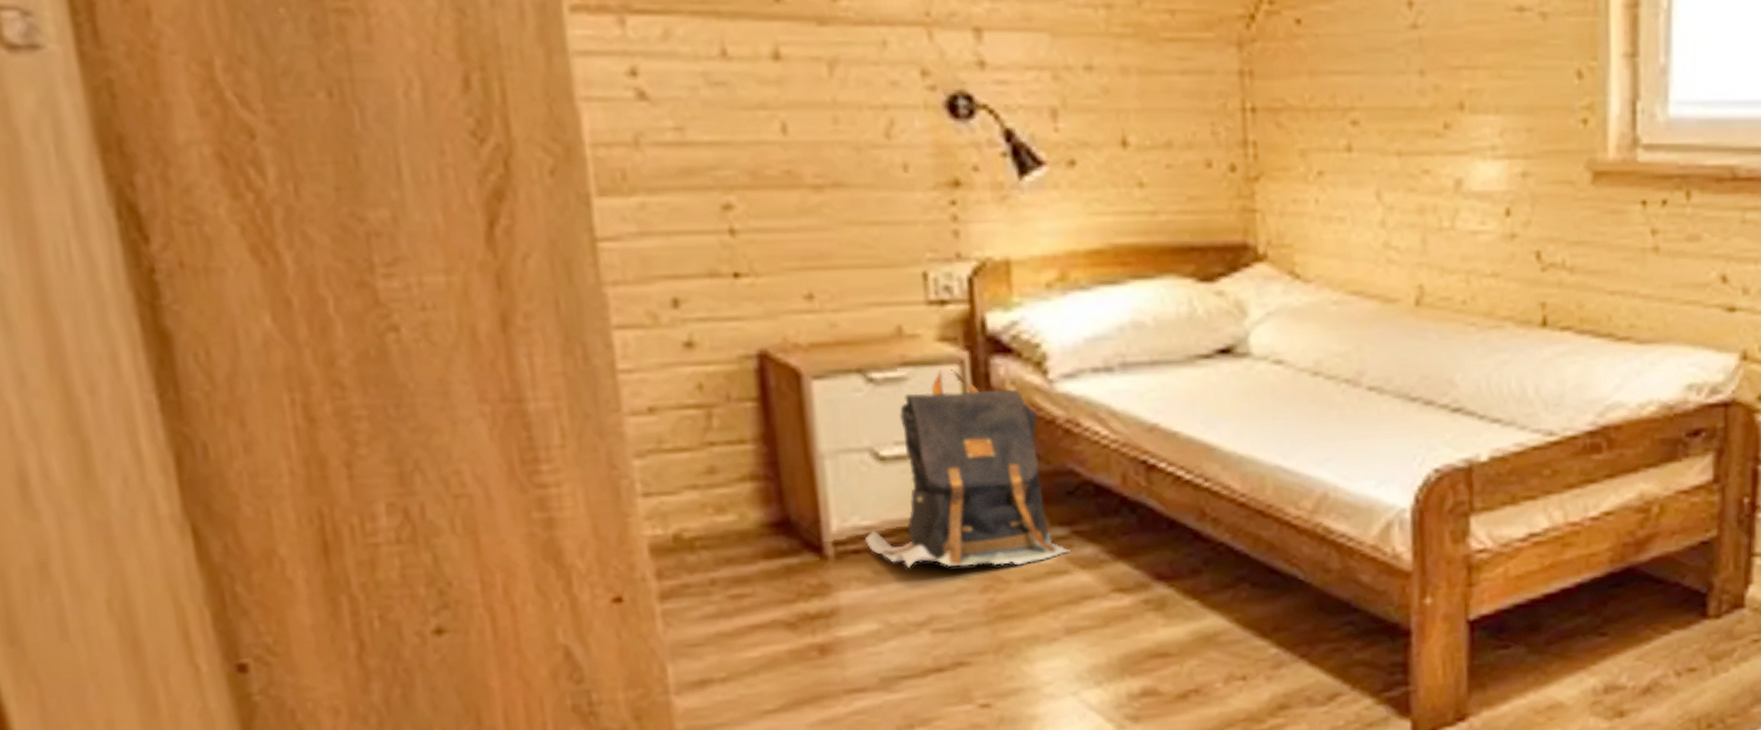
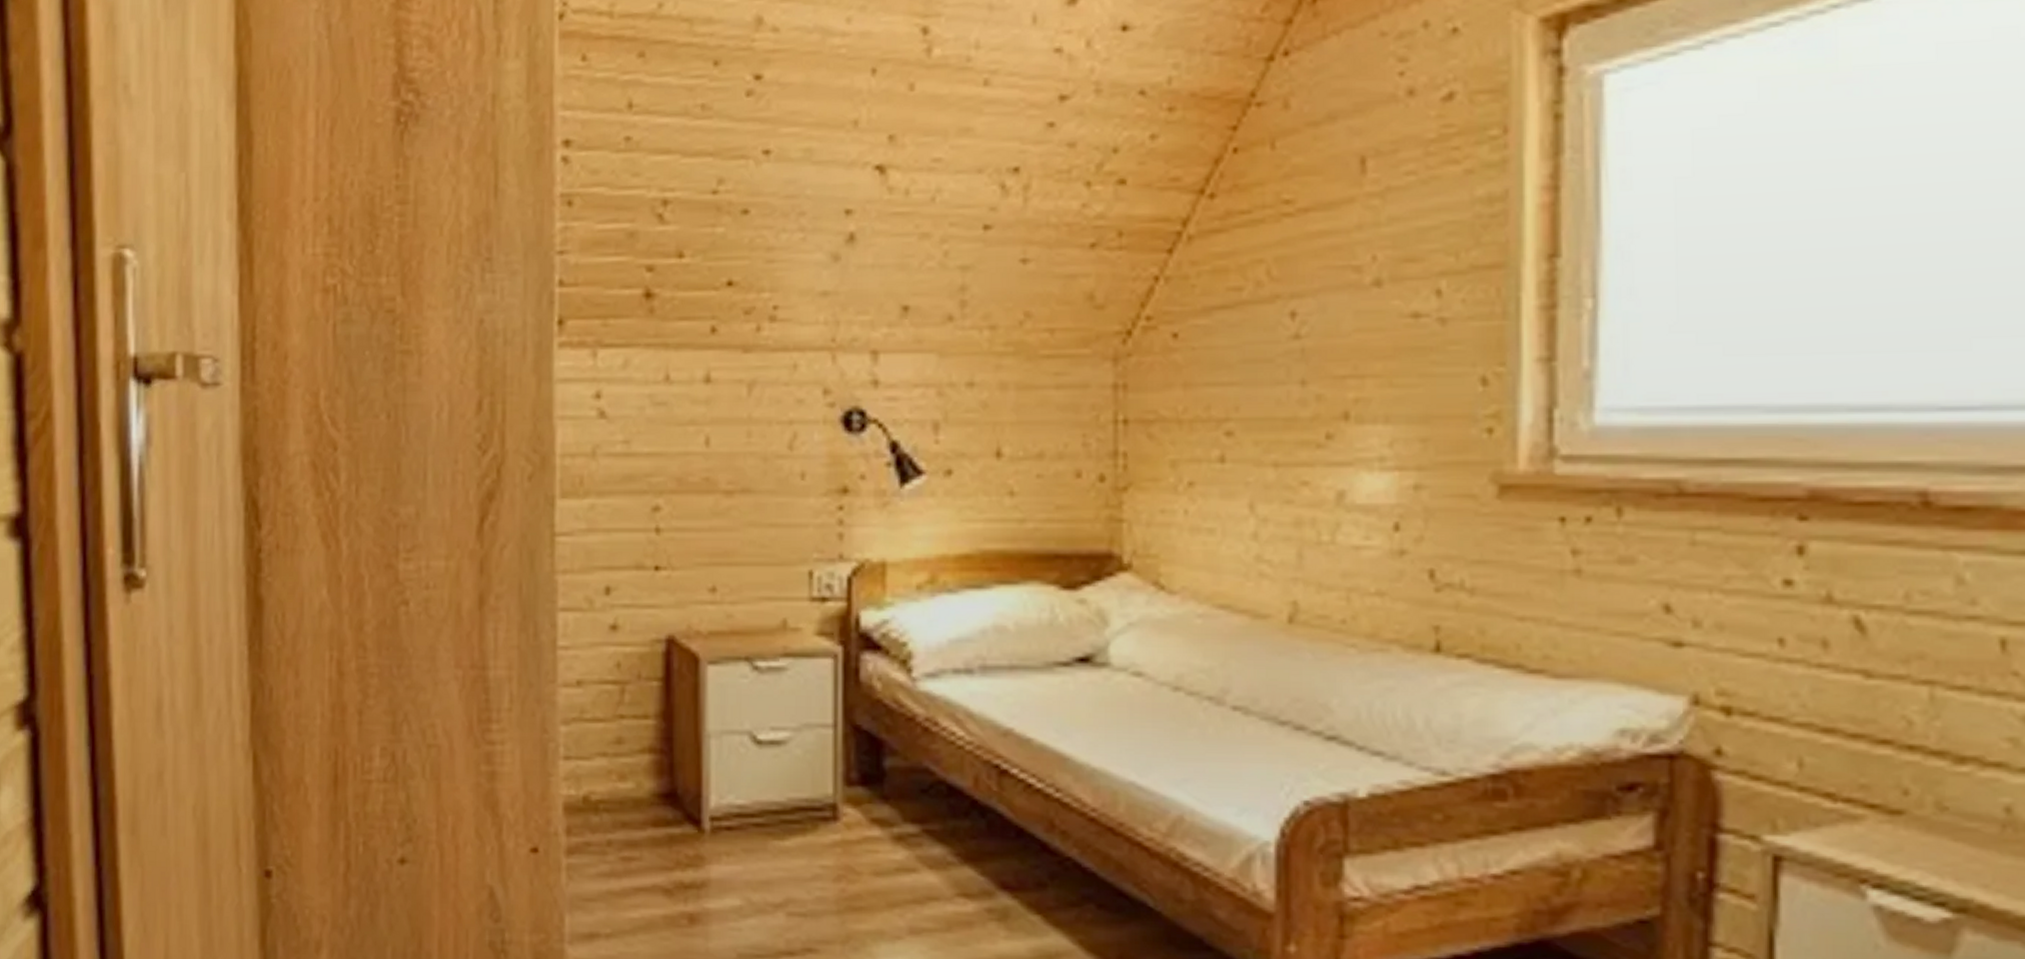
backpack: present [865,369,1070,568] -> none [738,662,920,859]

